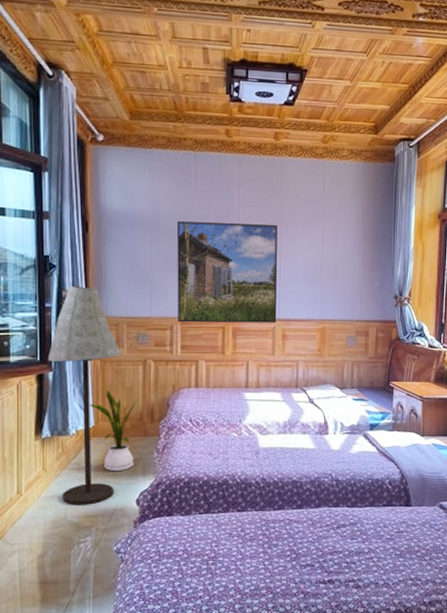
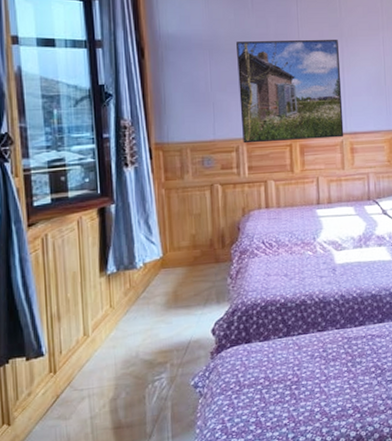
floor lamp: present [47,285,121,505] -> none [108,113,187,342]
house plant: present [89,390,139,472] -> none [155,219,208,303]

